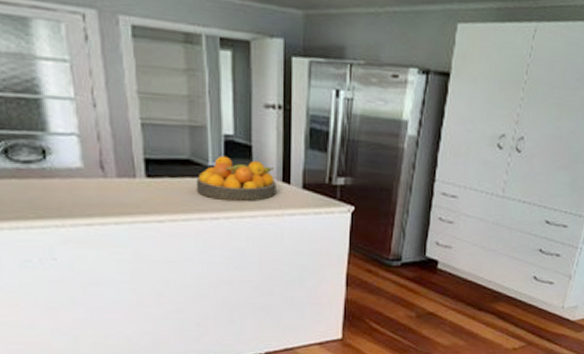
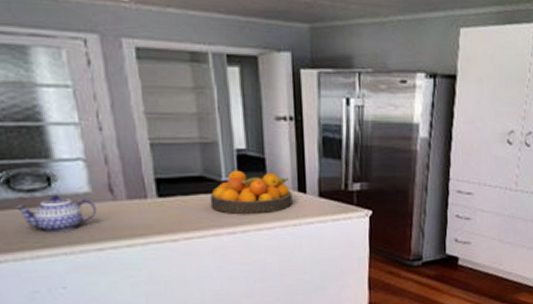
teapot: none [12,168,88,205] -> present [15,195,98,233]

